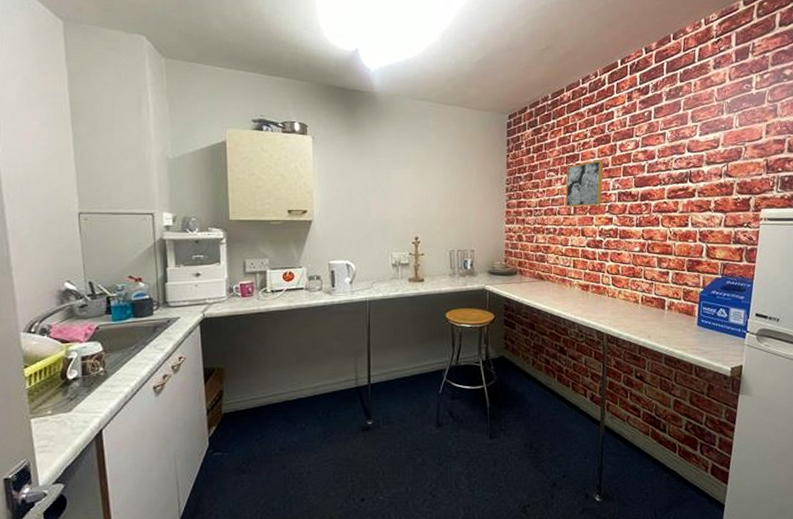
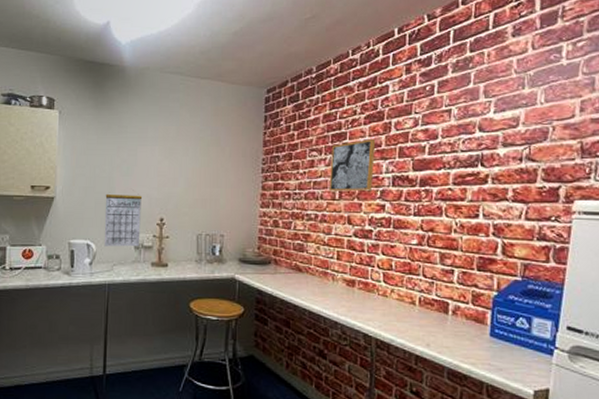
calendar: none [362,215,398,266] -> present [104,193,143,247]

